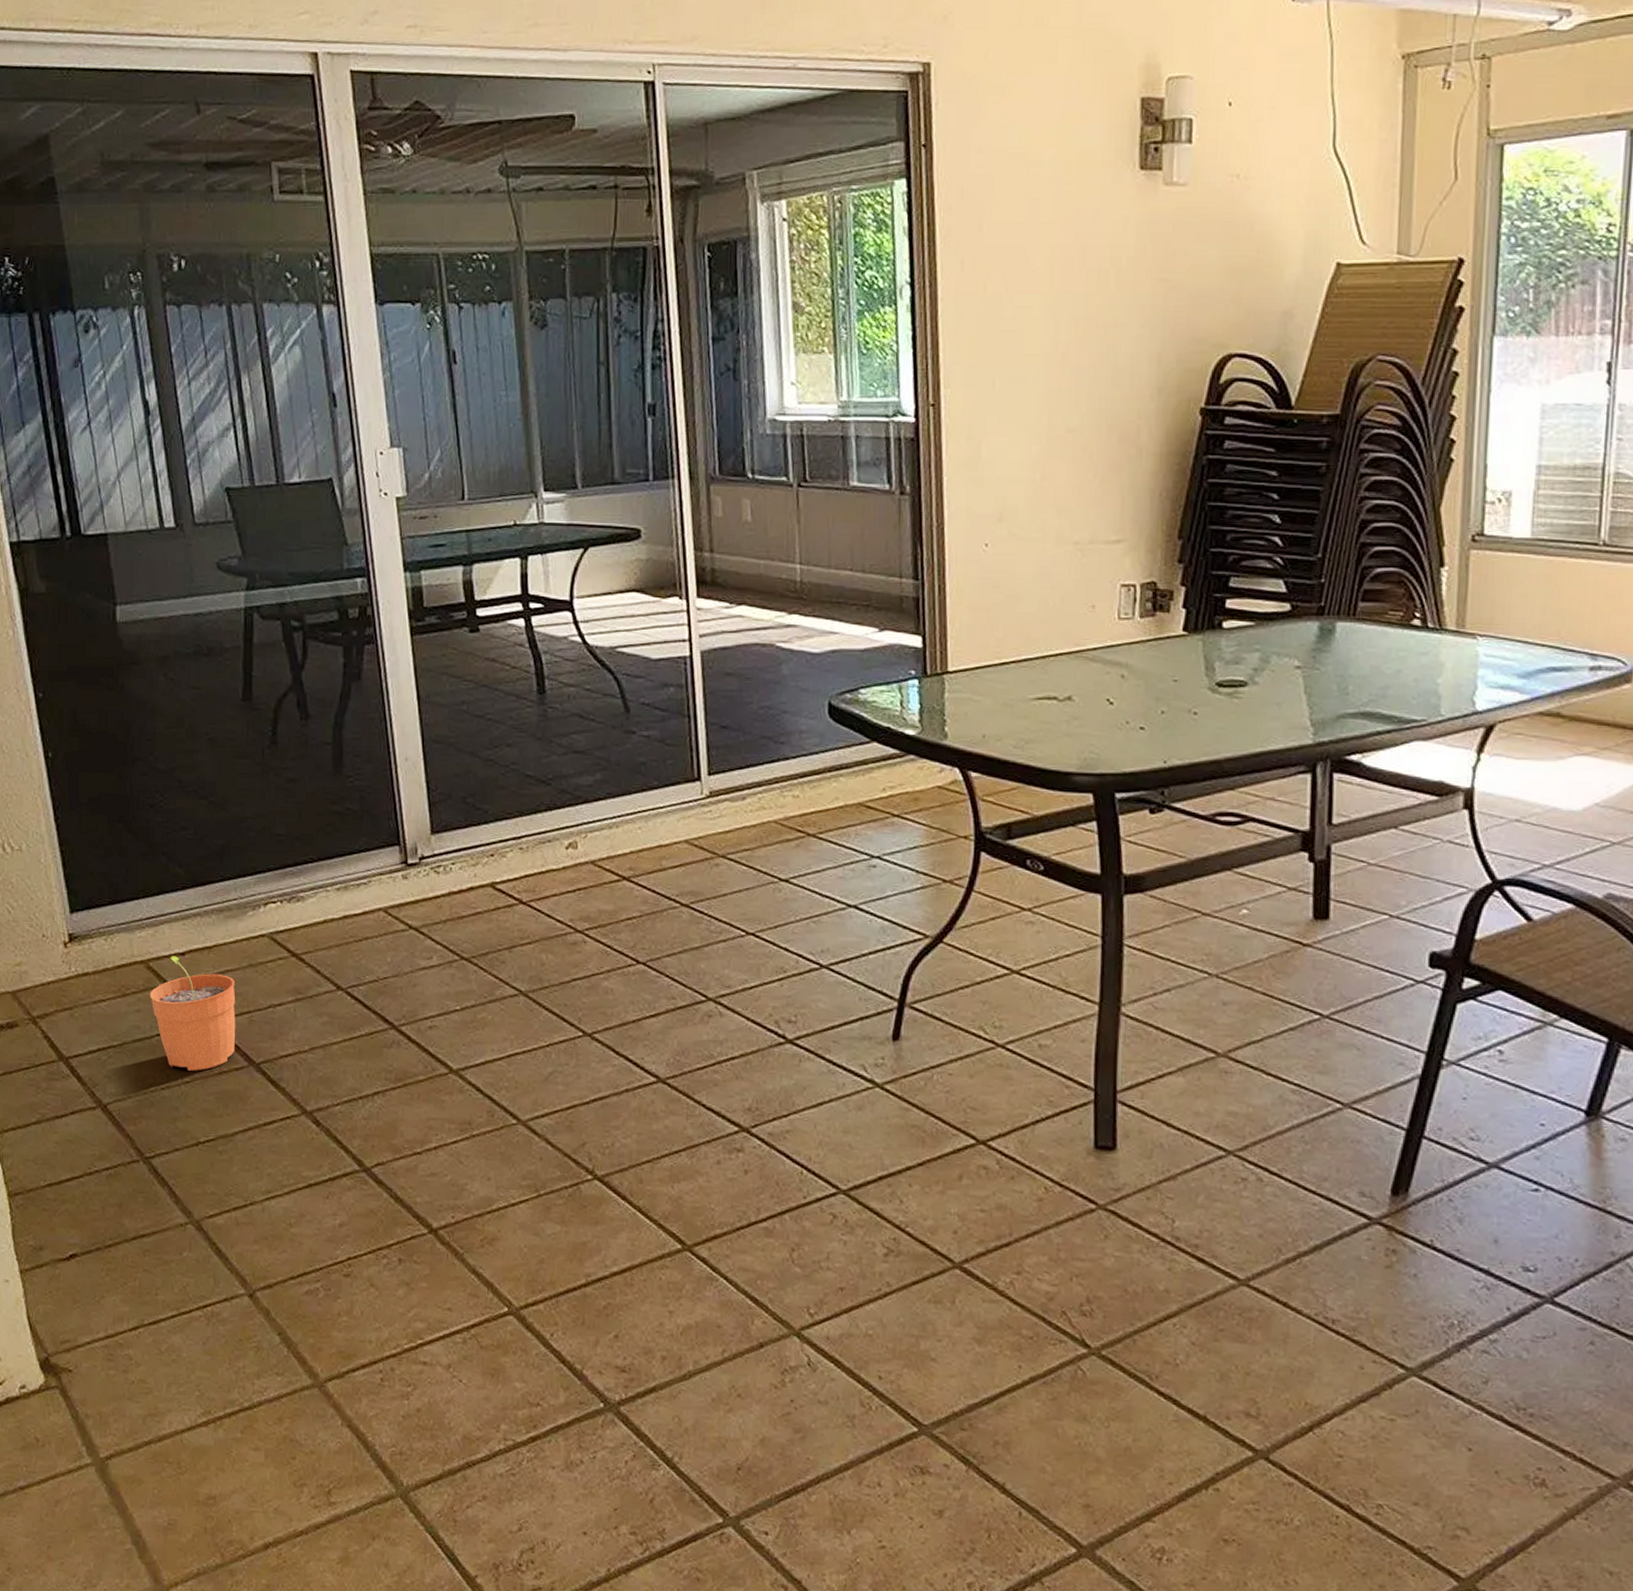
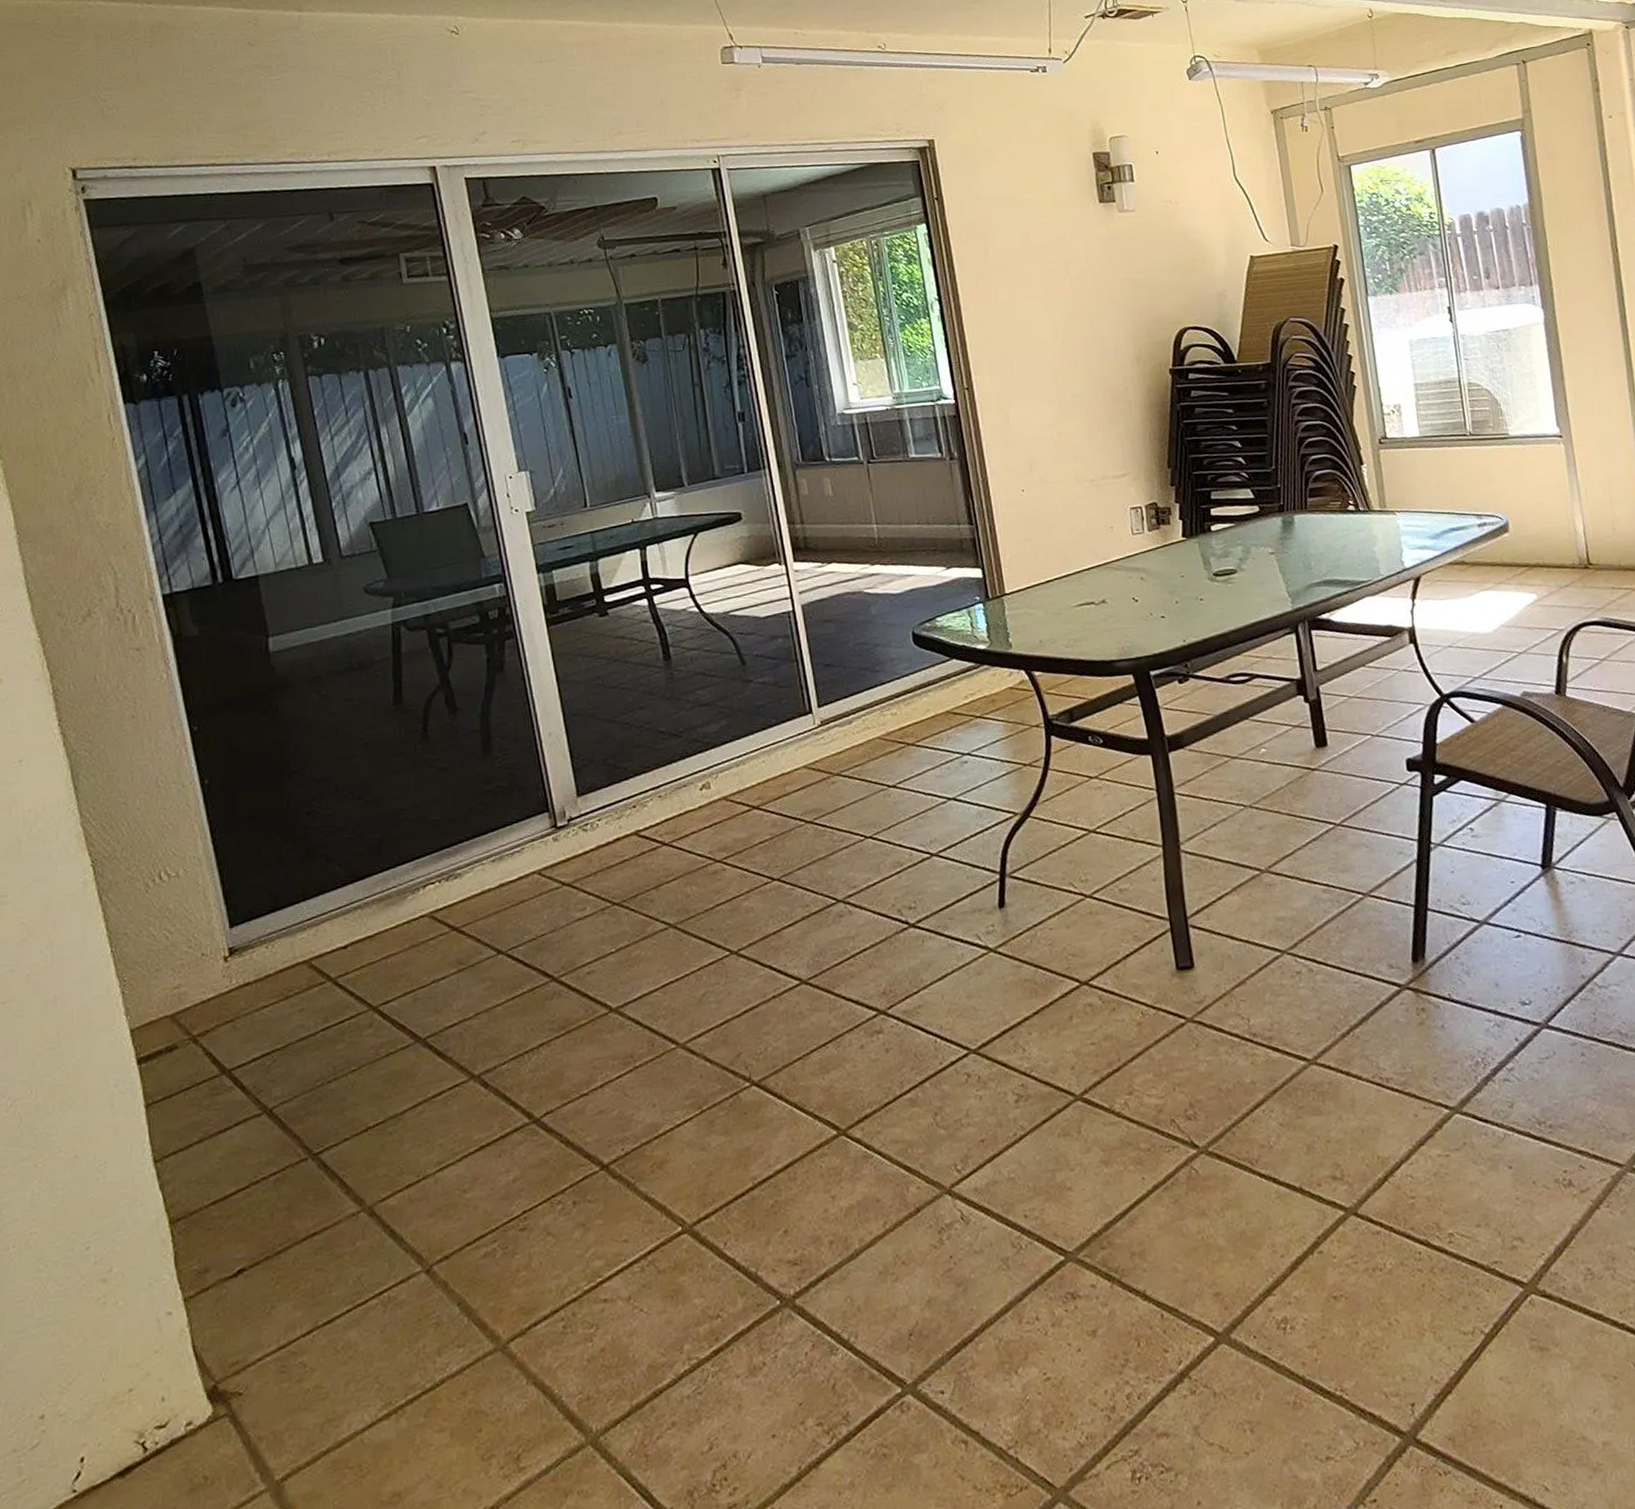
plant pot: present [149,956,236,1071] -> none [312,950,401,1059]

